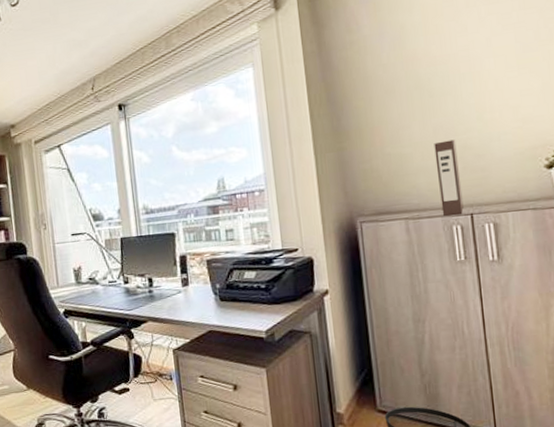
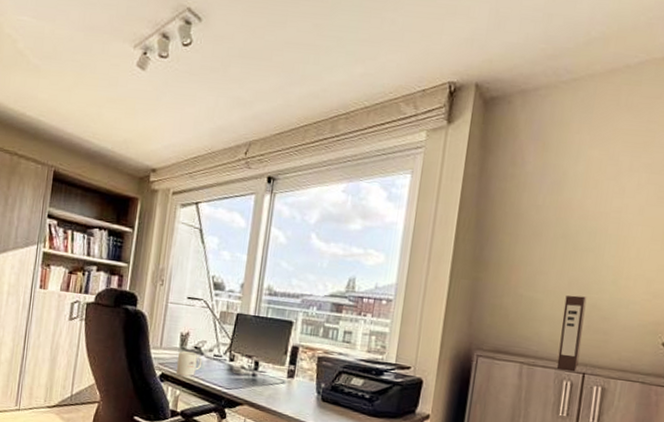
mug: none [75,284,100,308] -> present [176,351,203,377]

